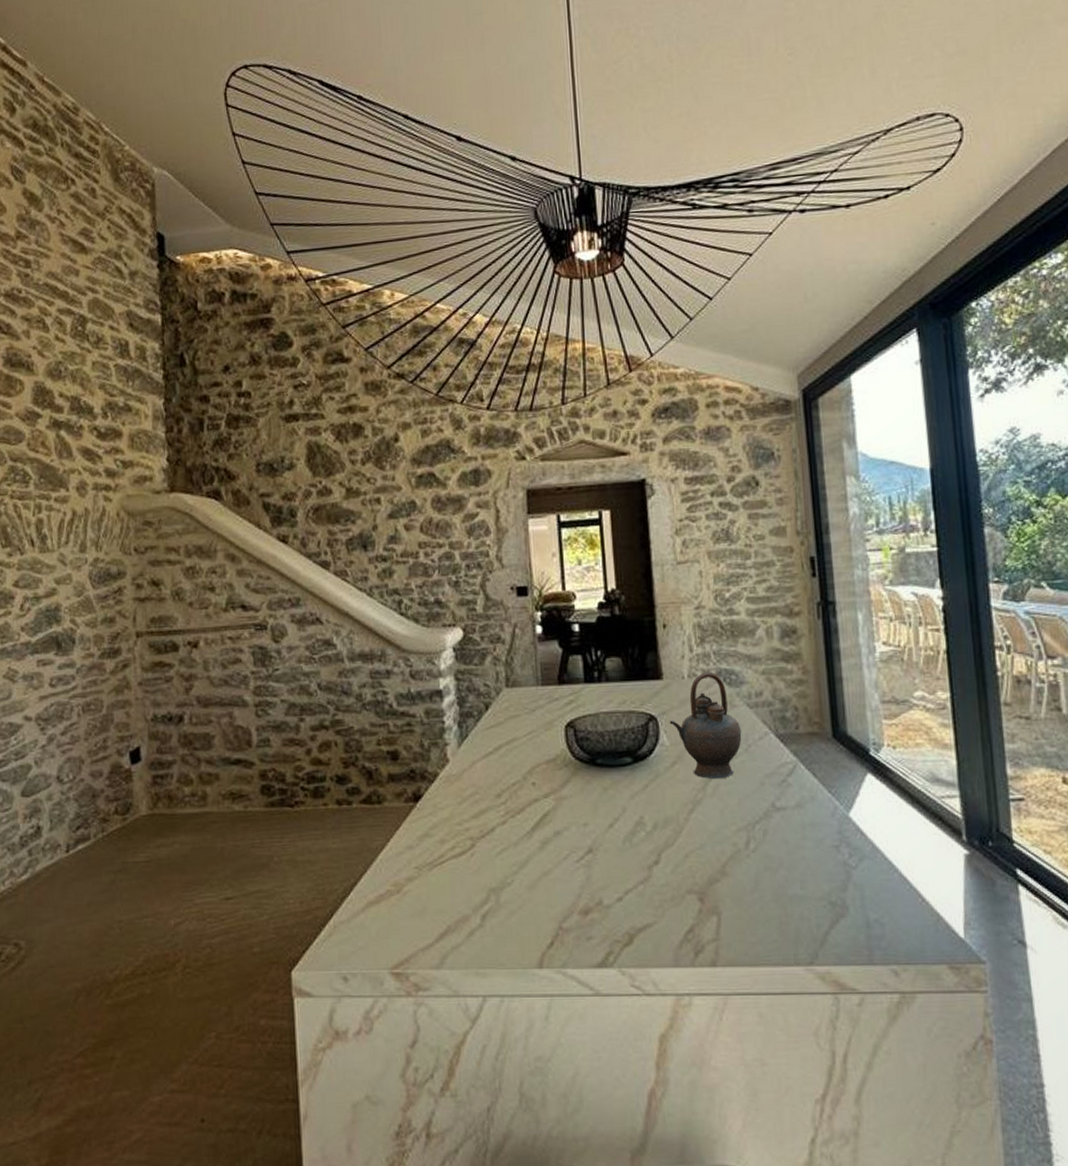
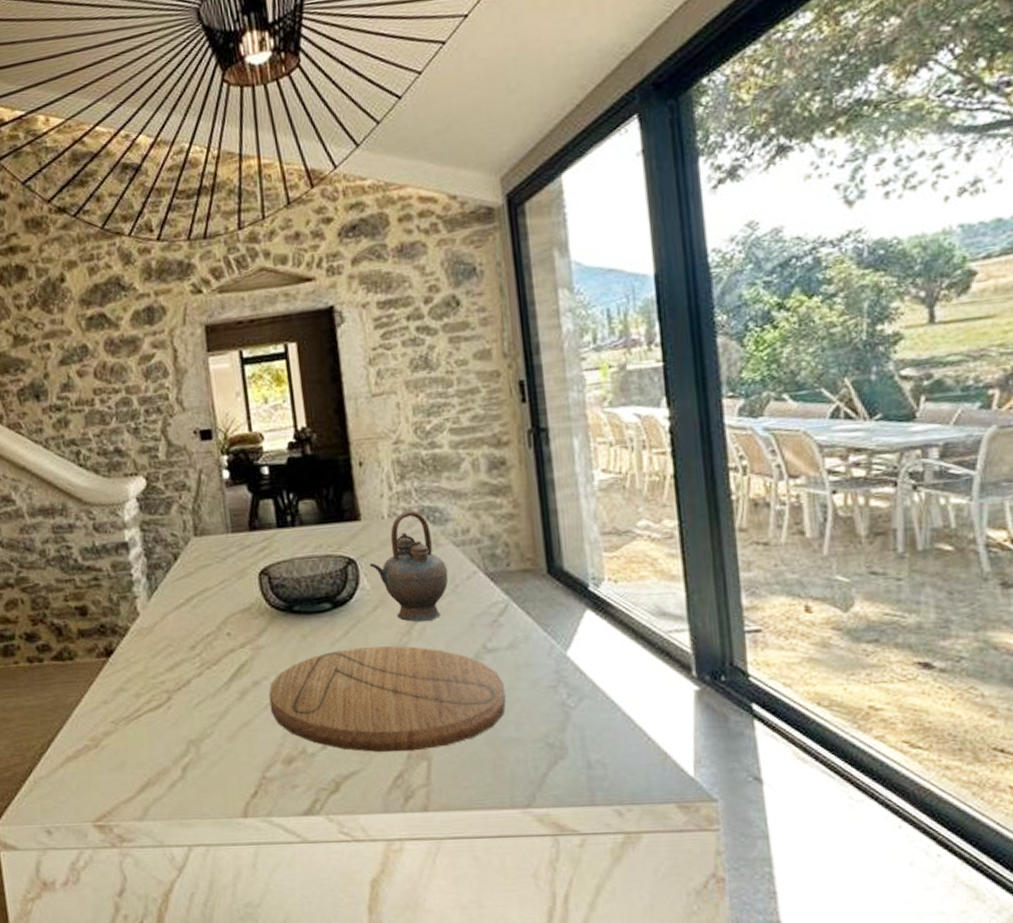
cutting board: none [569,801,792,907] -> present [268,646,506,753]

